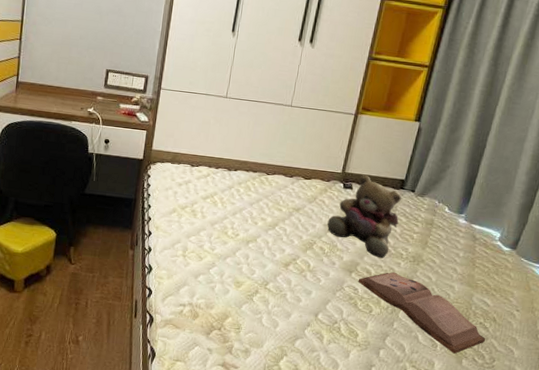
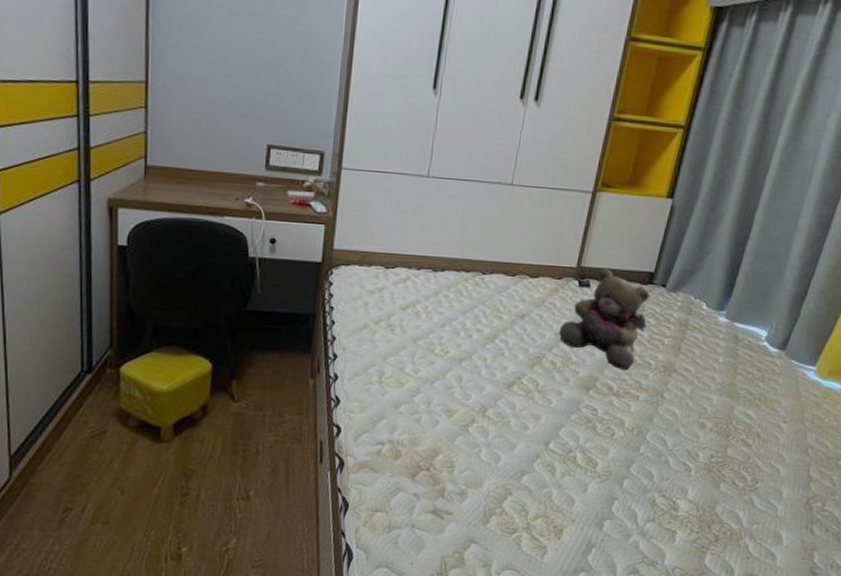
hardback book: present [358,272,486,354] -> none [597,385,748,478]

